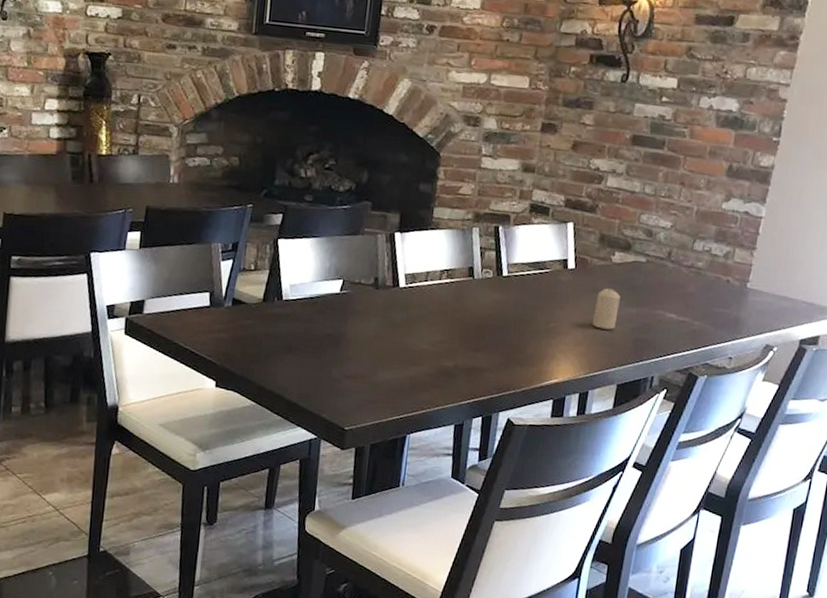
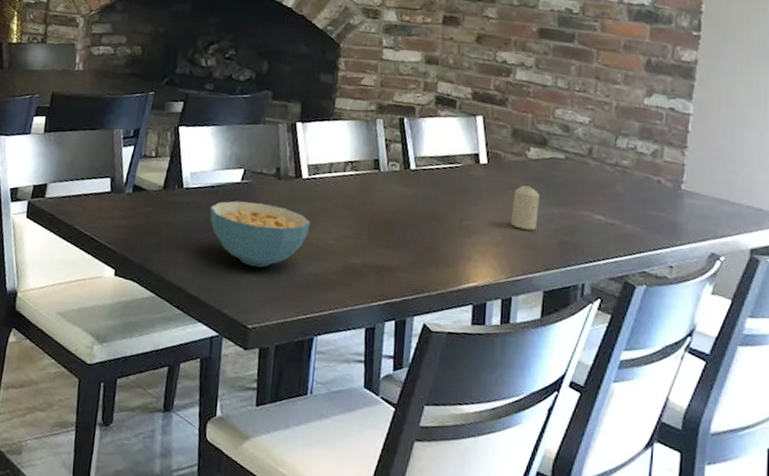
cereal bowl: none [309,311,407,374] -> present [209,201,311,268]

